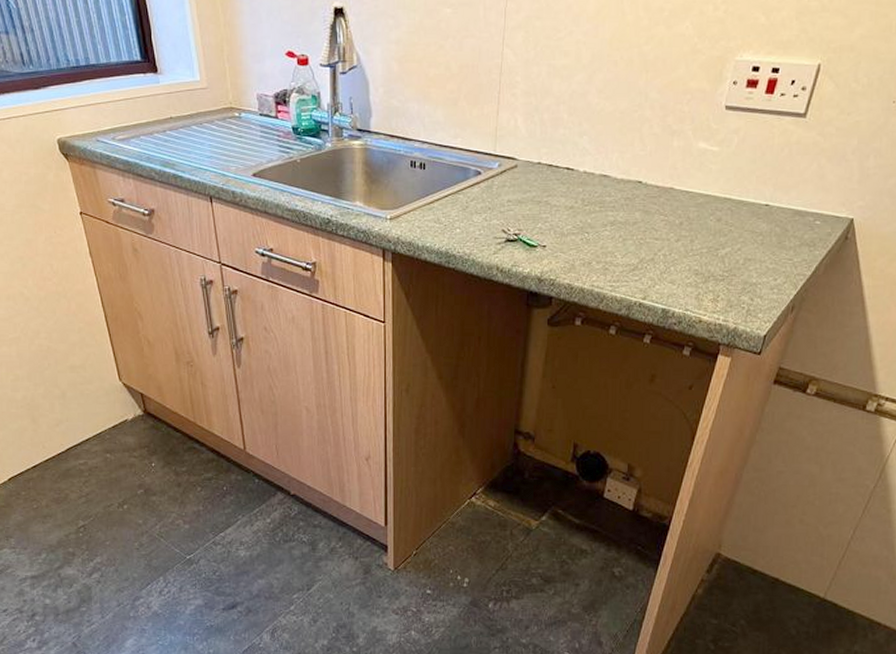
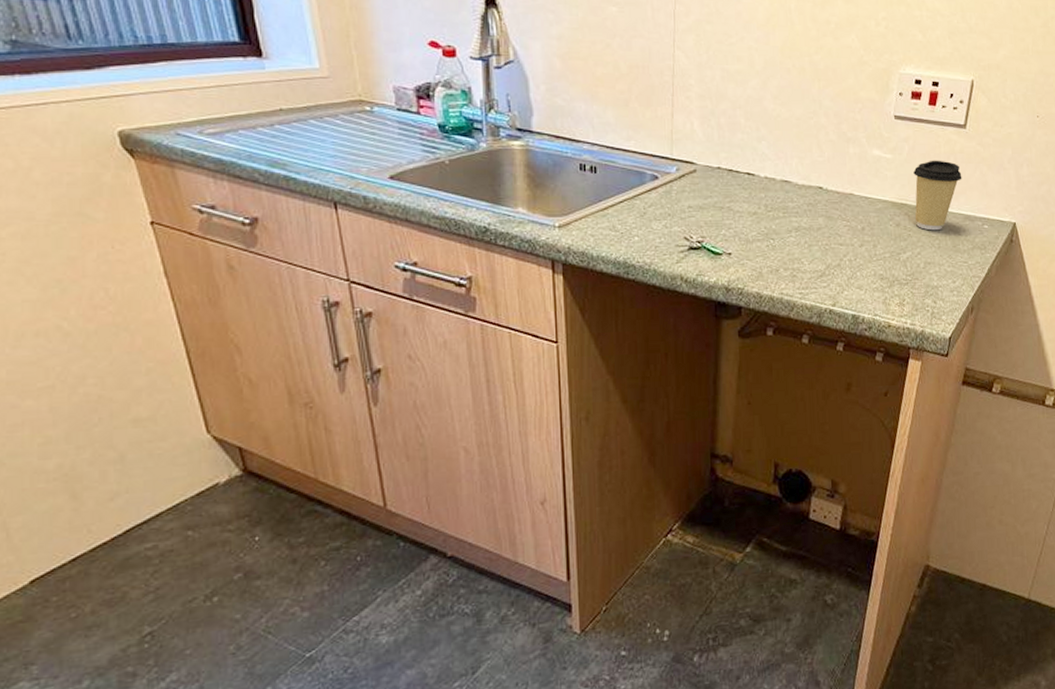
coffee cup: none [738,152,796,226] -> present [913,160,962,231]

